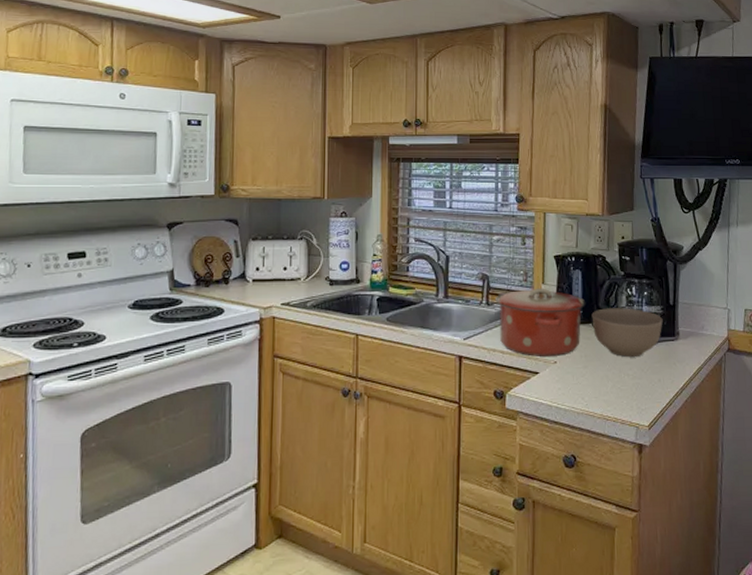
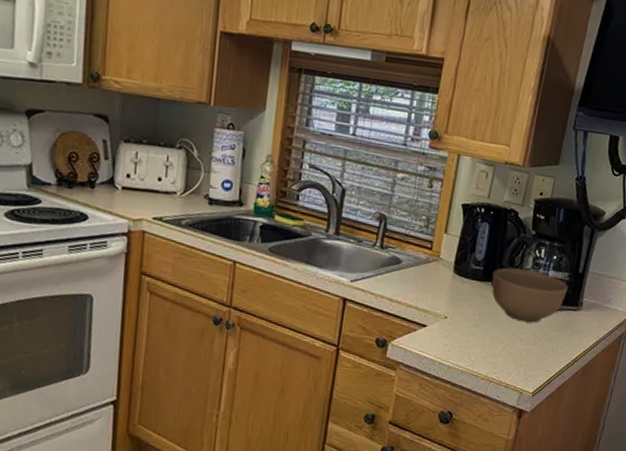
casserole: present [494,288,586,357] -> none [390,236,489,311]

